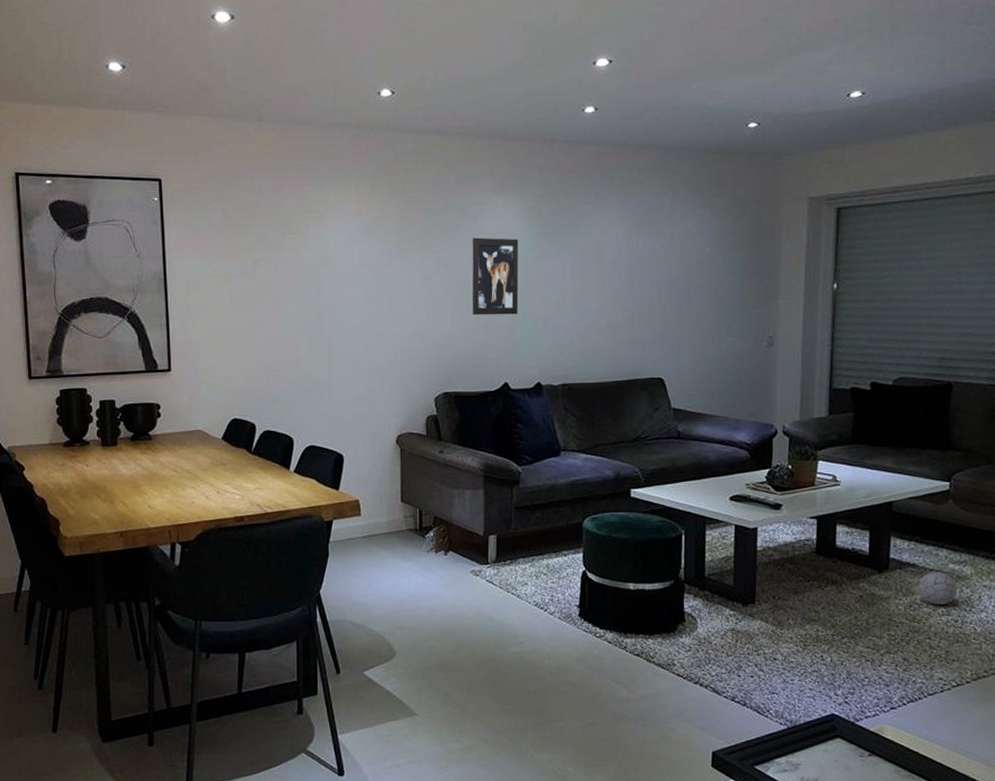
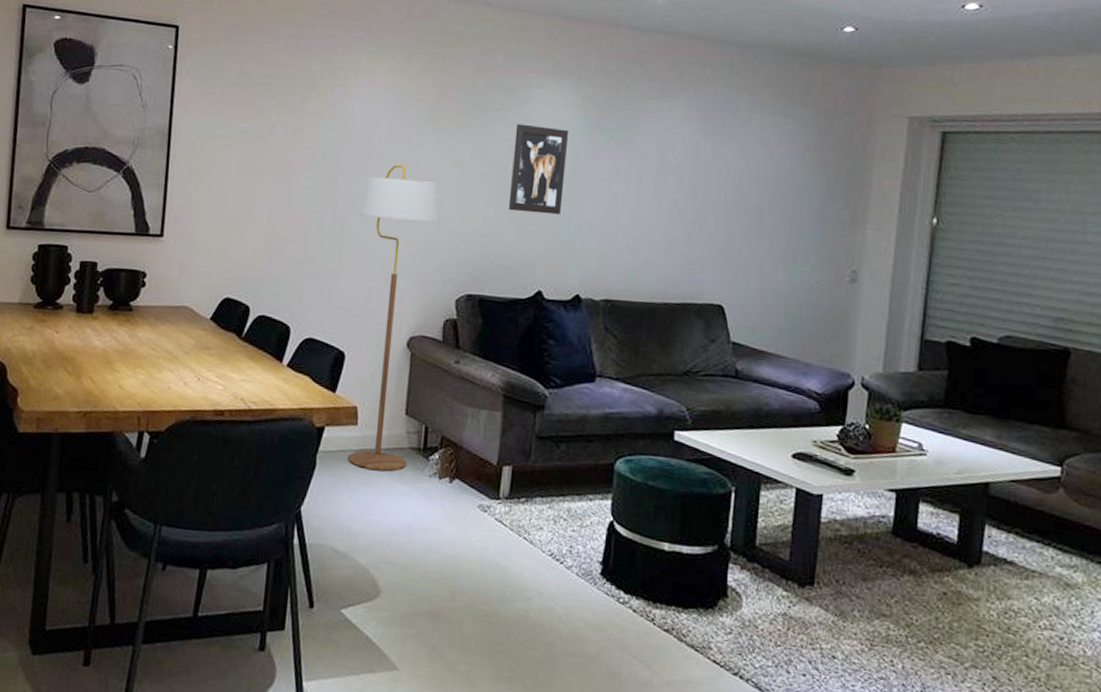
floor lamp: none [343,285,414,551] -> present [348,164,440,471]
decorative ball: present [918,572,957,605] -> none [1015,574,1065,616]

